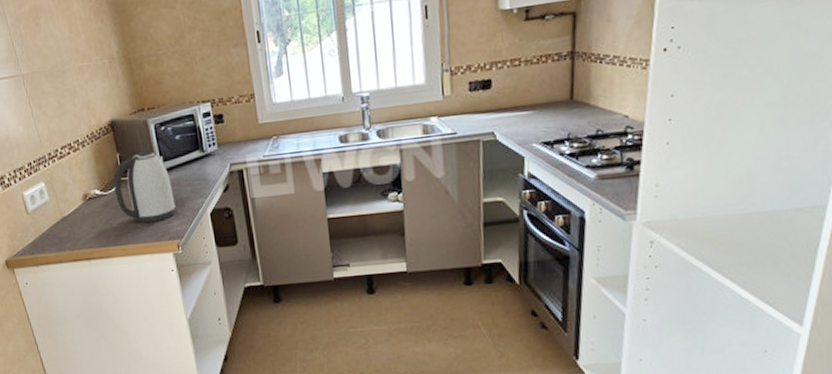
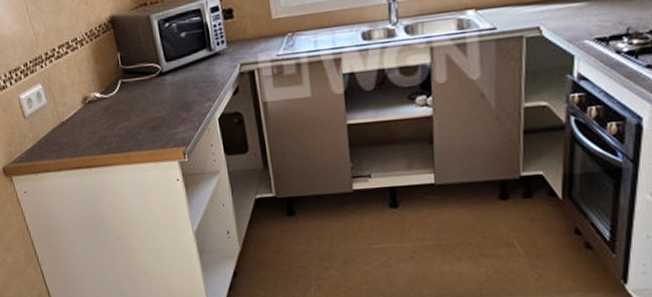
kettle: present [112,151,177,223] -> none [113,50,182,128]

